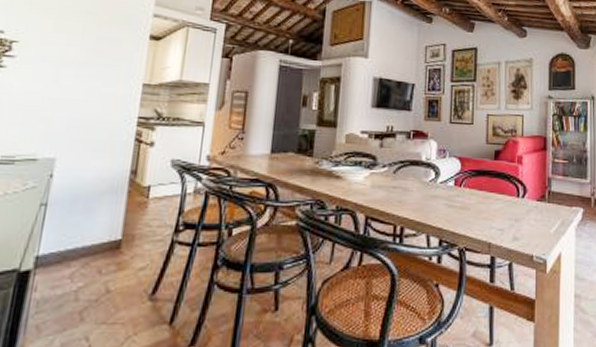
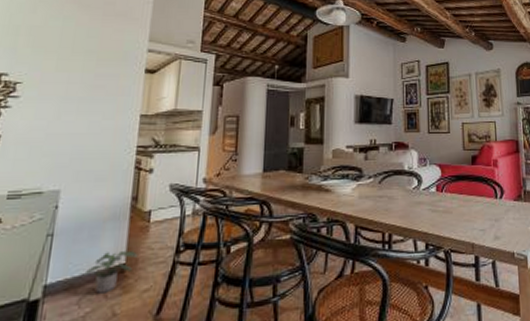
potted plant: none [76,226,136,269] -> present [82,251,139,294]

